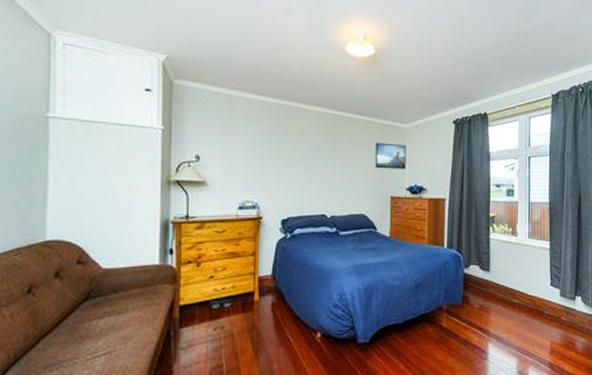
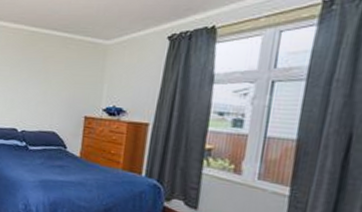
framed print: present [375,142,407,170] -> none [70,60,107,89]

